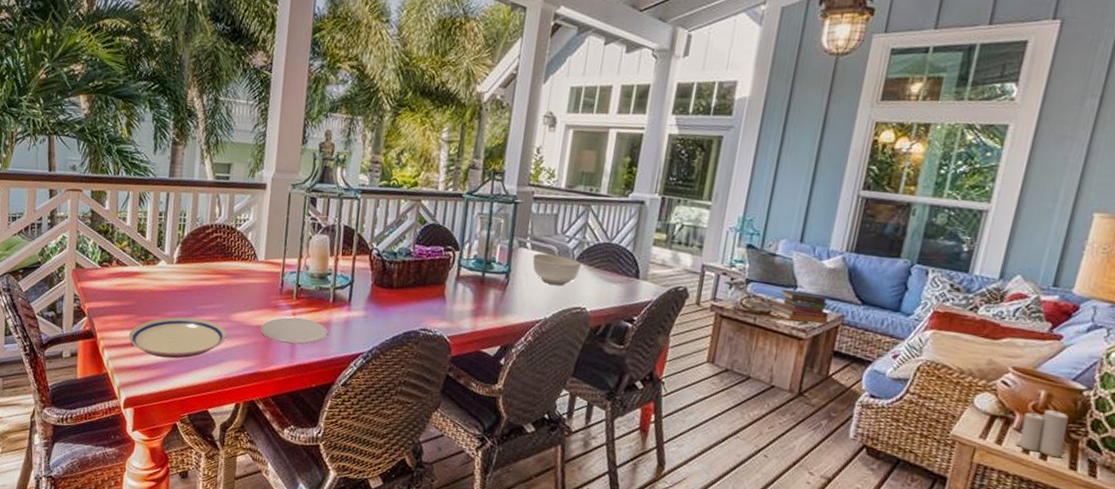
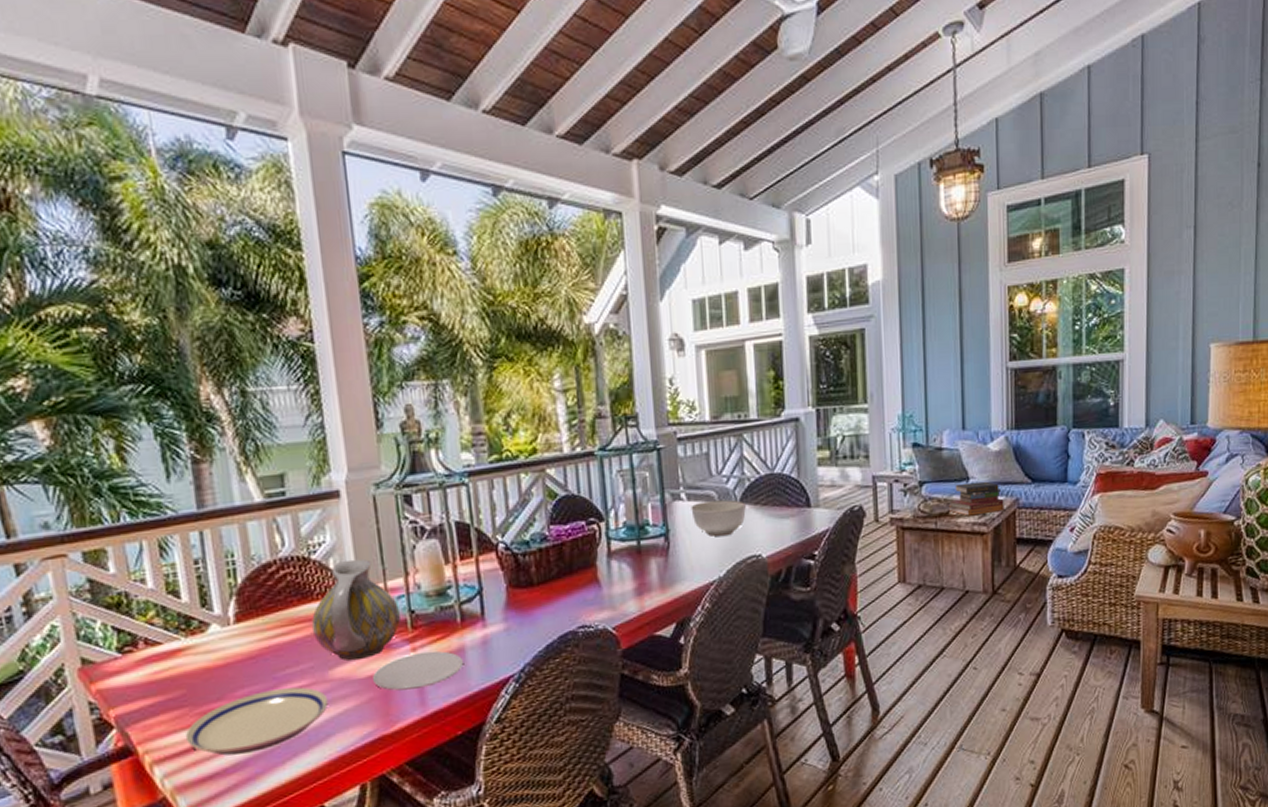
pitcher: none [226,236,291,312] -> present [311,559,401,661]
candle: present [1015,408,1069,458] -> none [1190,544,1231,594]

